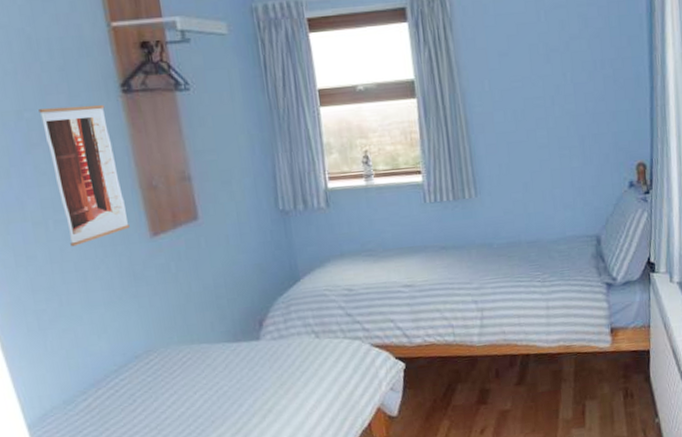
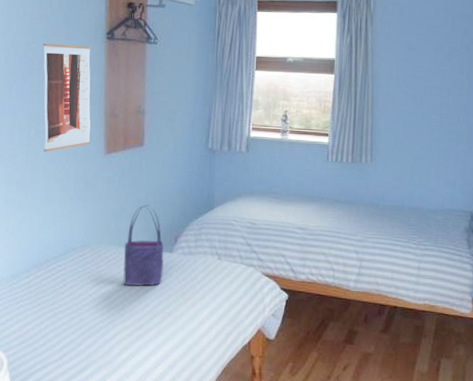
tote bag: none [198,289,254,387] -> present [123,205,164,286]

